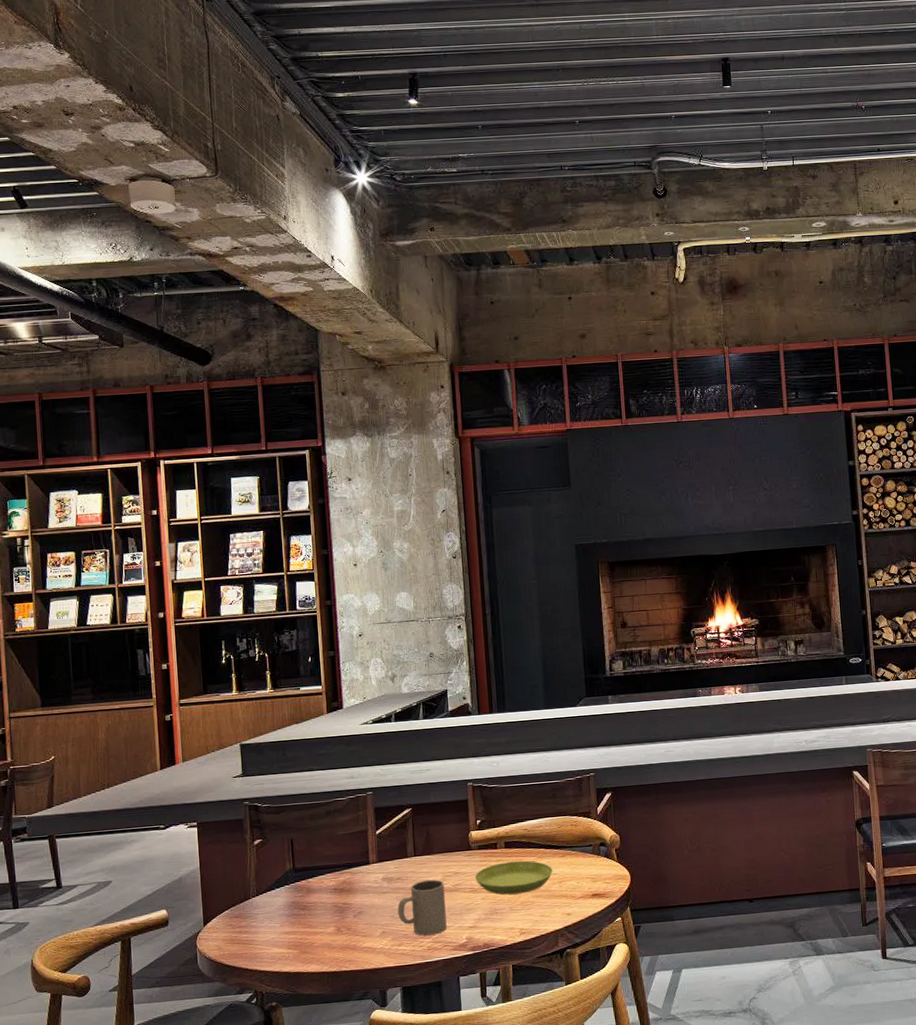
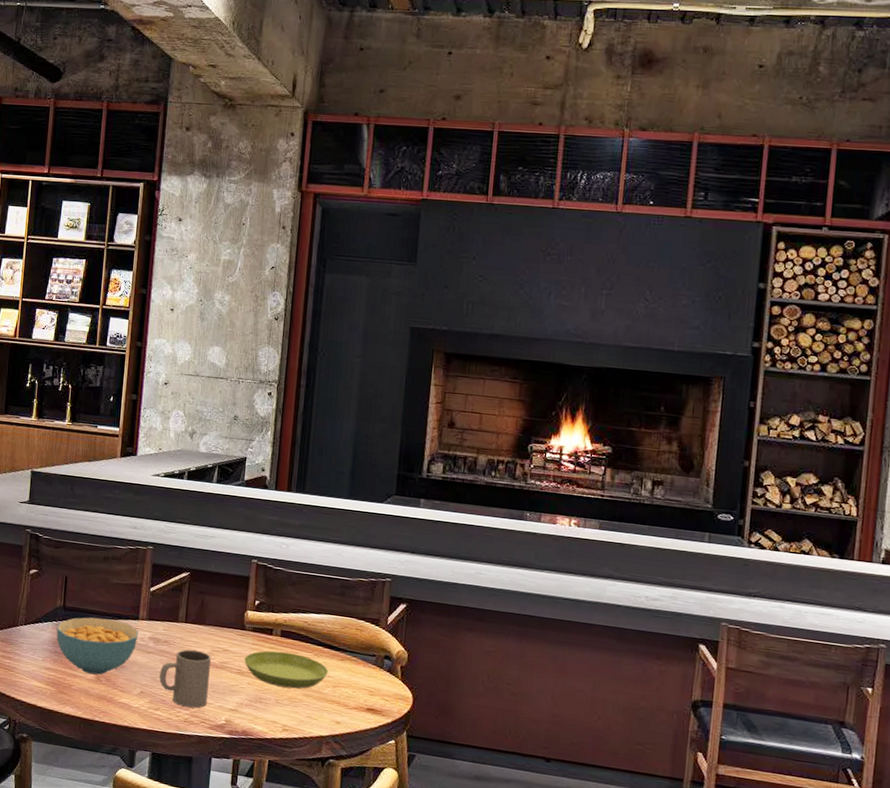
cereal bowl: none [289,870,372,928] -> present [56,617,139,675]

